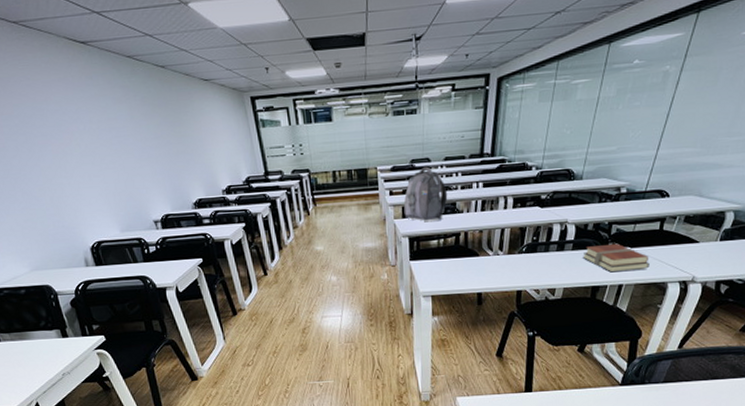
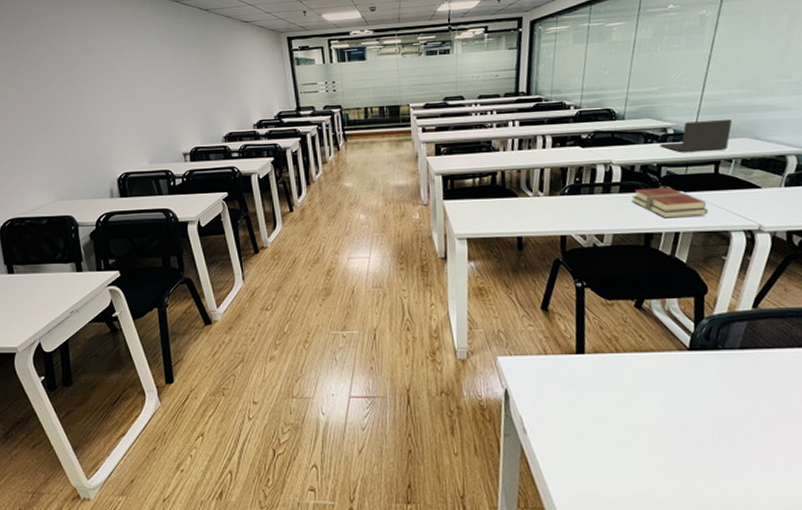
backpack: present [403,166,448,222] -> none [436,104,483,160]
laptop: none [613,178,682,211] -> present [660,120,733,153]

